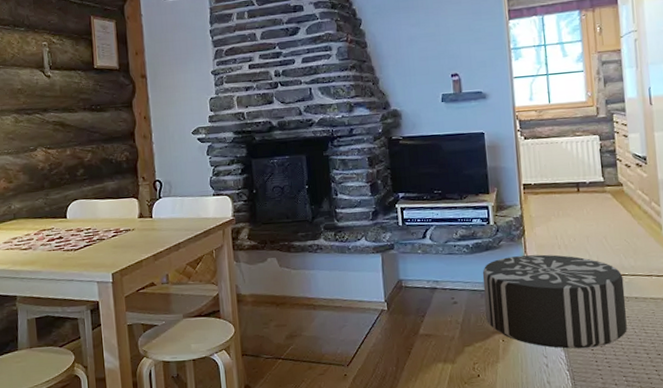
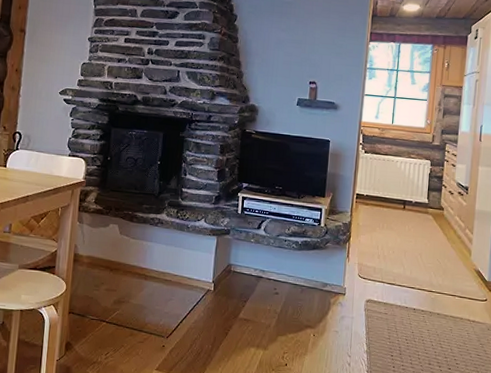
pouf: present [482,254,627,349] -> none [302,258,430,354]

